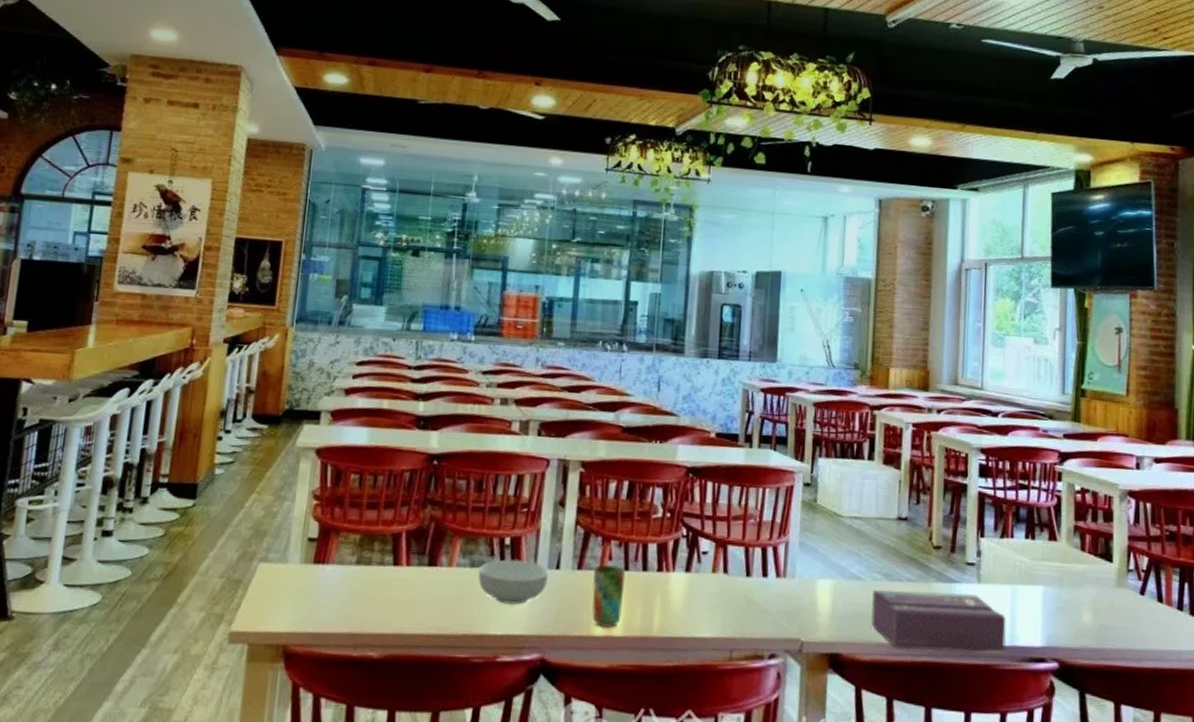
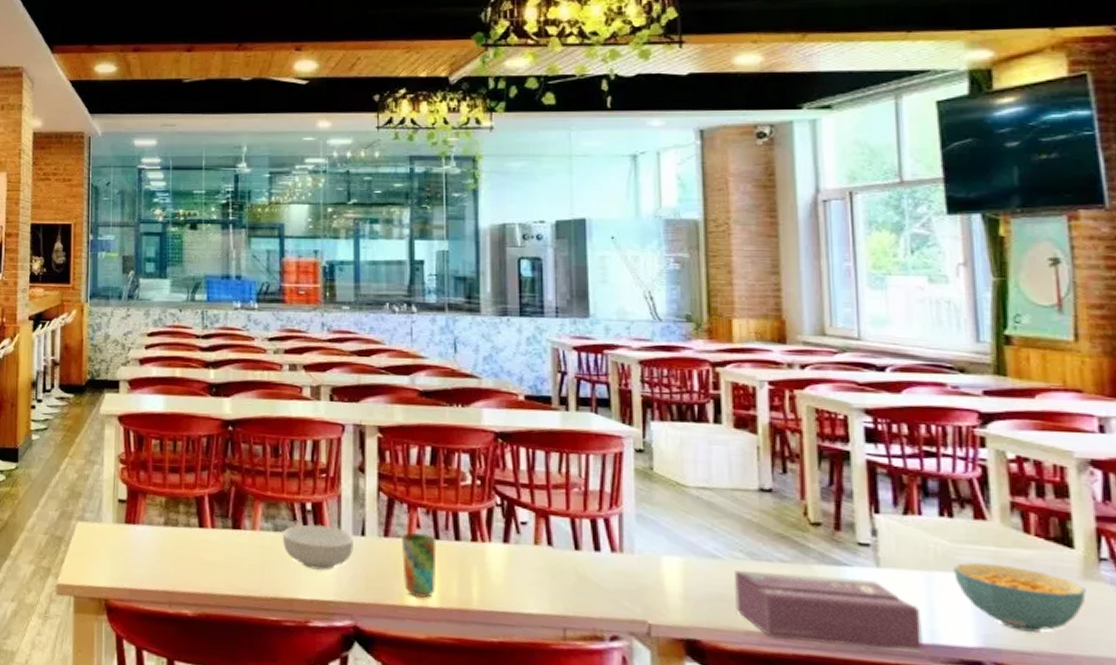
cereal bowl: none [1031,577,1118,632] -> present [953,562,1086,633]

